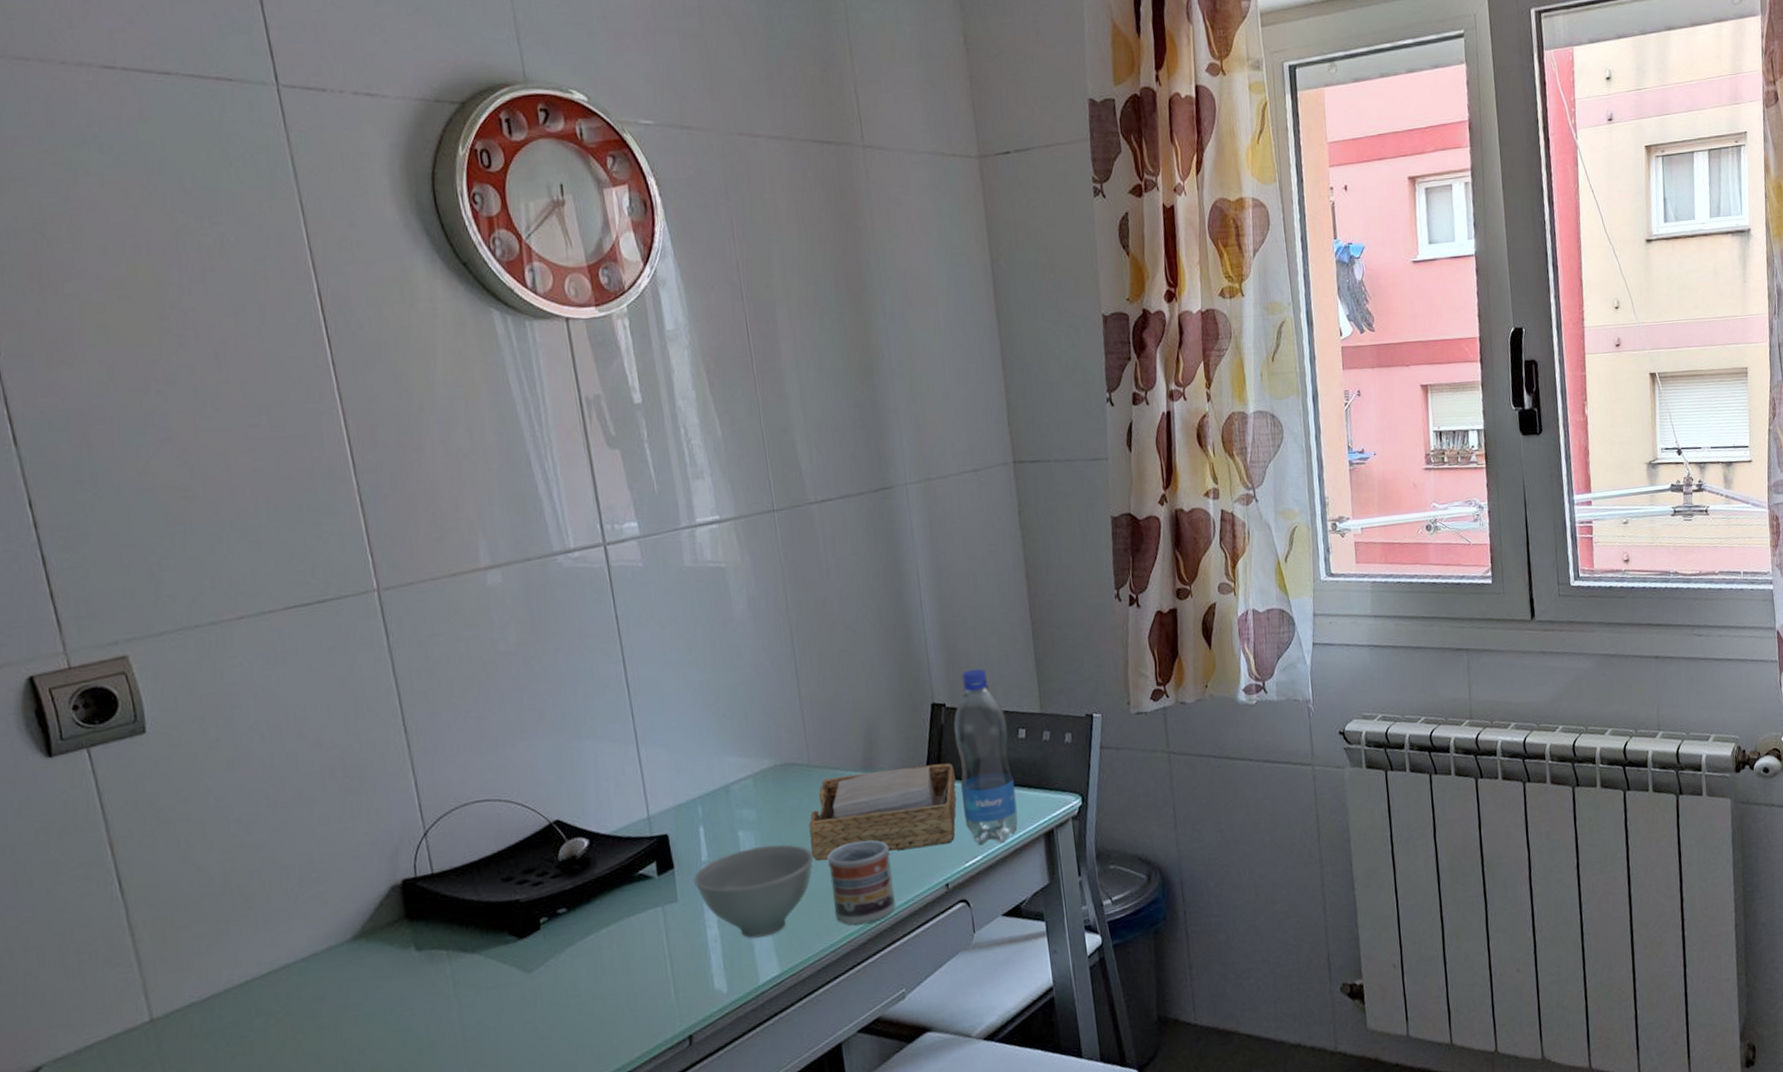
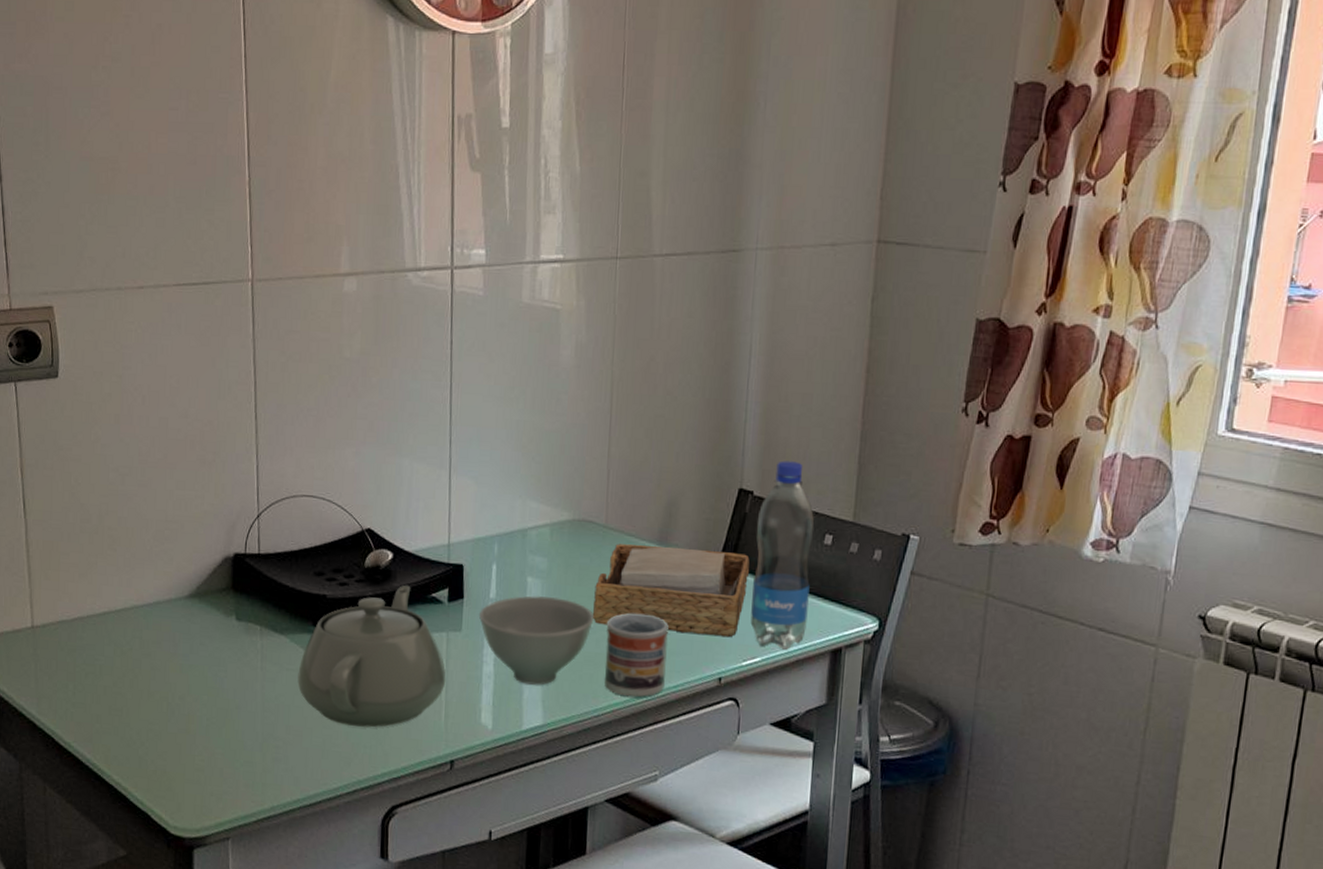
teapot: none [499,868,670,1031] -> present [297,584,446,728]

